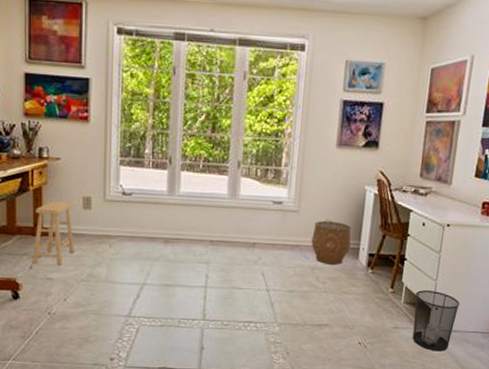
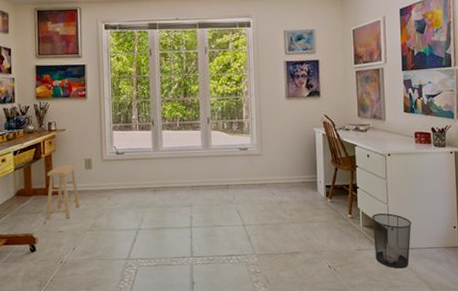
basket: present [311,219,351,265] -> none [275,159,309,198]

